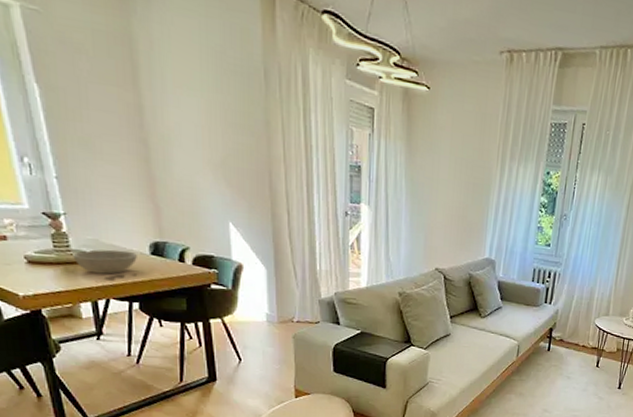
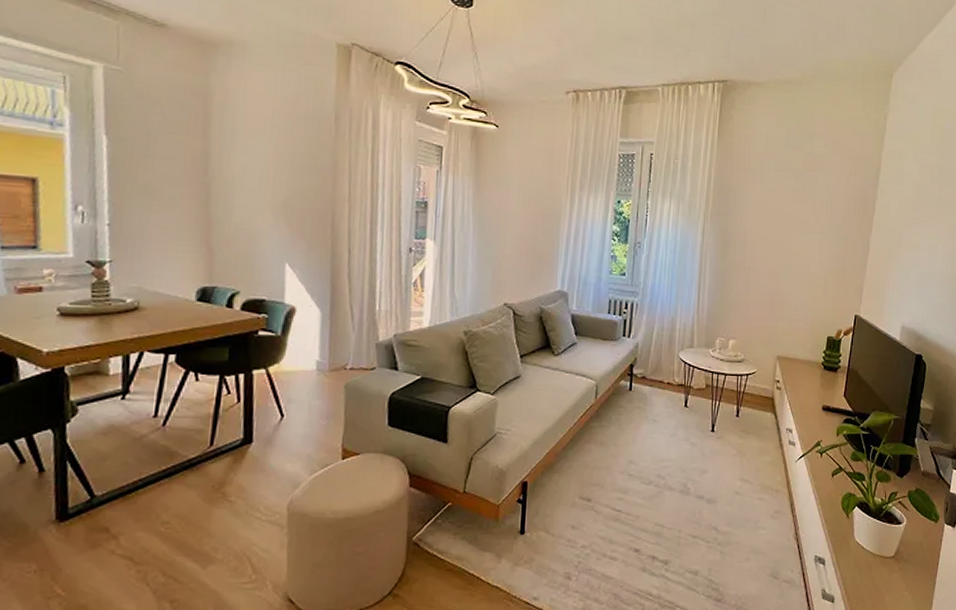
bowl: present [72,249,137,275] -> none [111,297,182,324]

